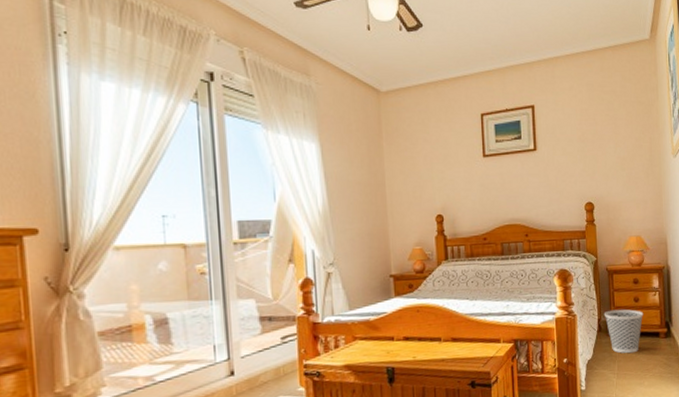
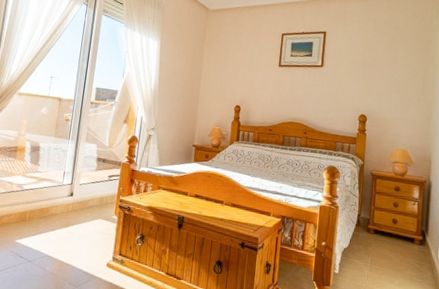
wastebasket: present [603,309,644,354] -> none [363,209,401,252]

